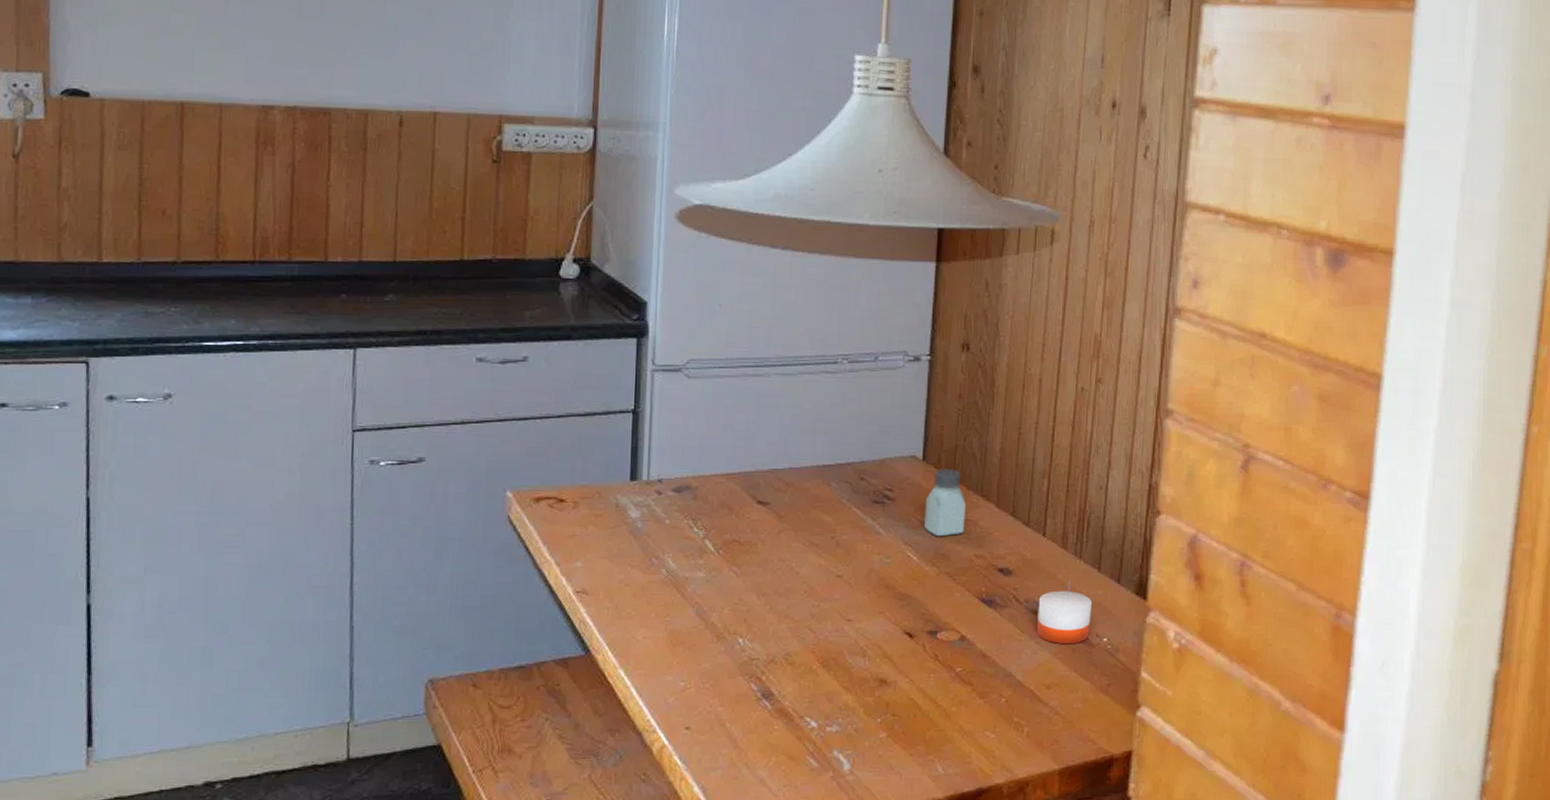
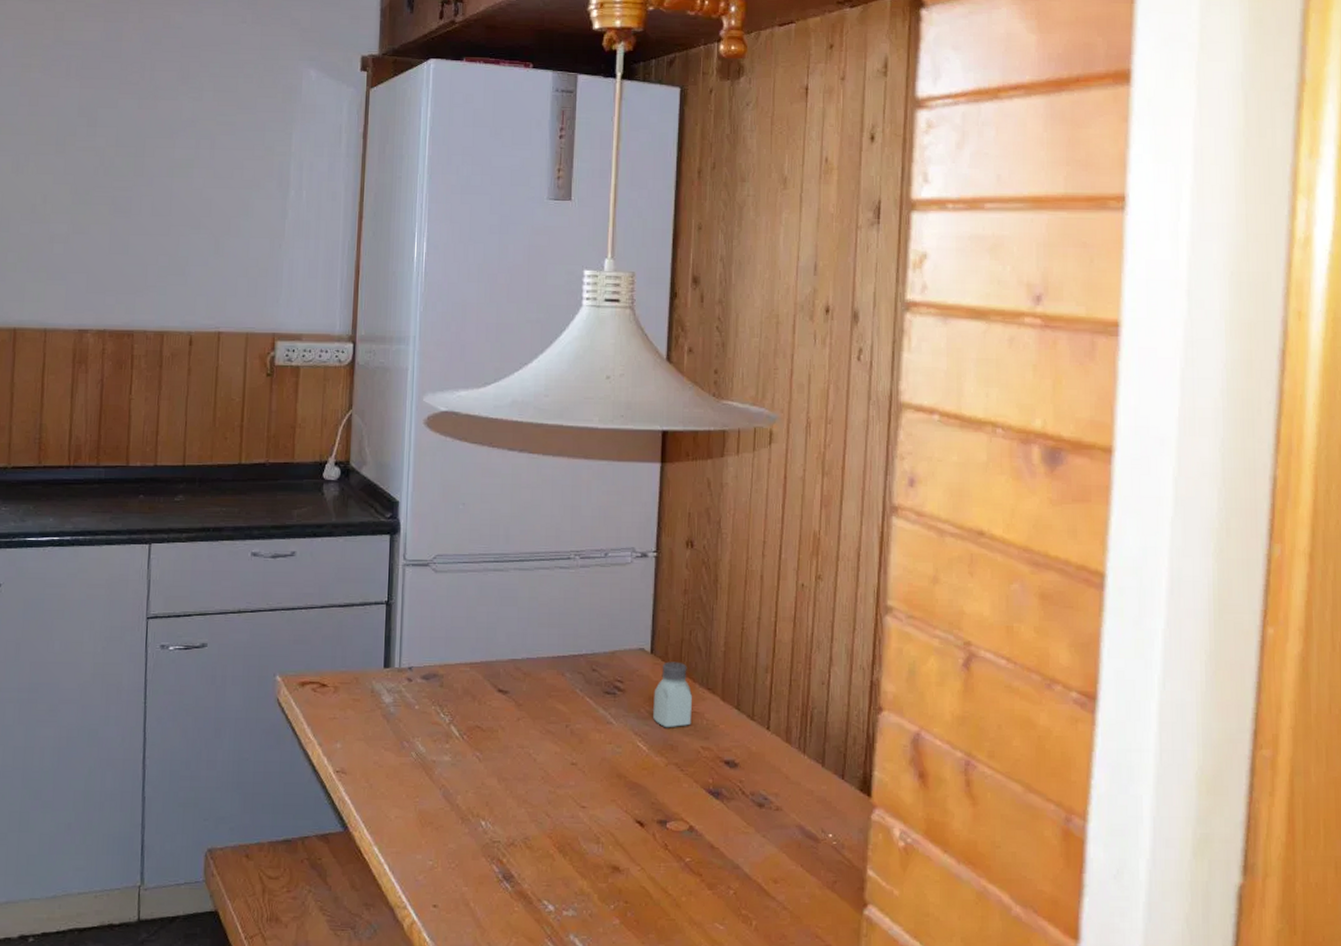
candle: present [1036,582,1092,645] -> none [762,776,816,839]

